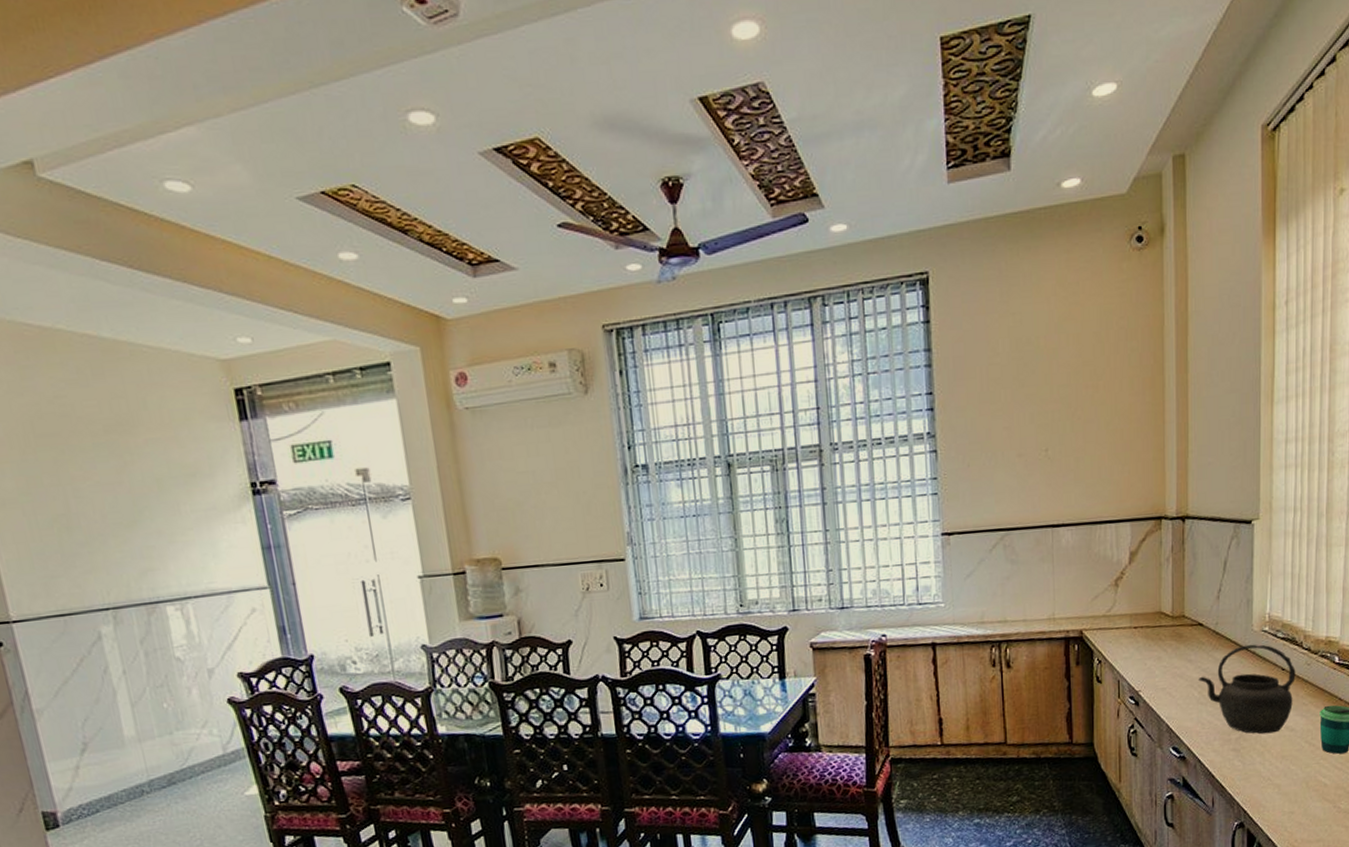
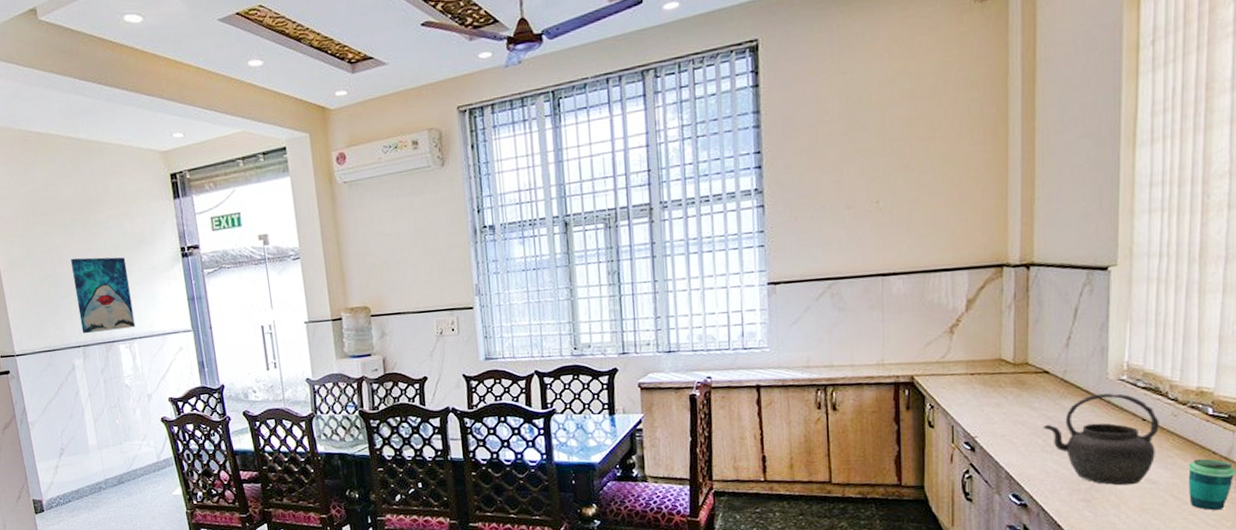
wall art: none [92,493,189,593] -> present [71,257,136,334]

